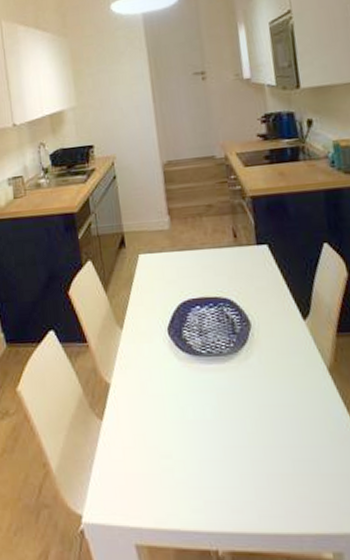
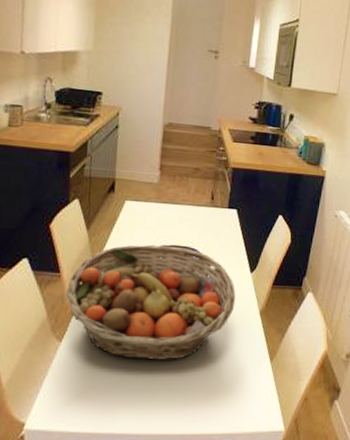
fruit basket: none [96,298,293,438] -> present [65,244,236,360]

